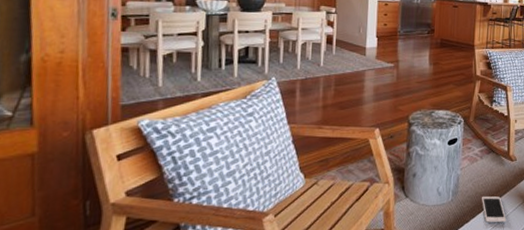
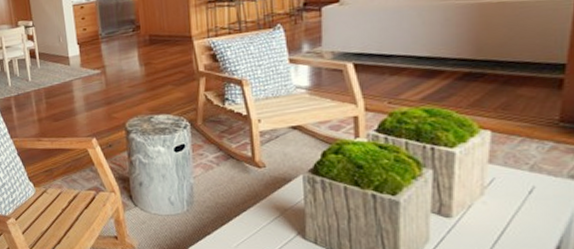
cell phone: present [482,196,507,223] -> none [224,207,260,237]

